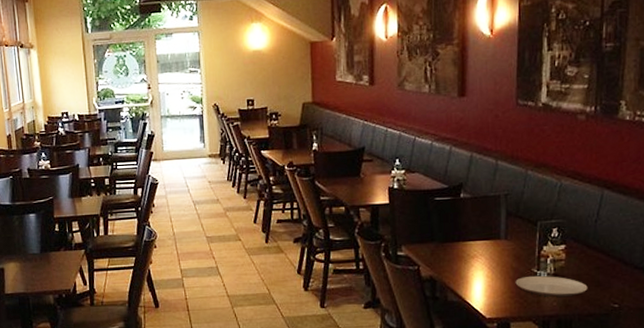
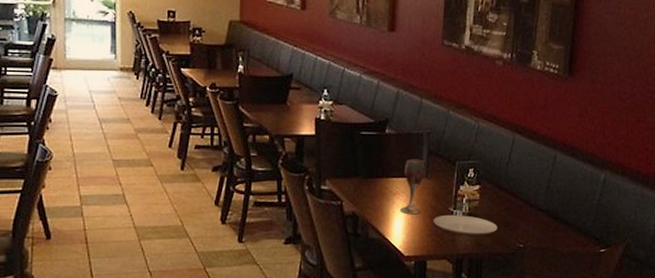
cup: none [478,221,506,277] -> present [399,159,427,215]

